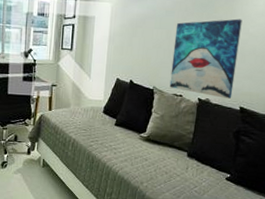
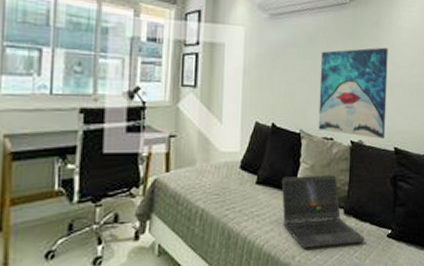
laptop computer: none [135,122,204,181] -> present [281,175,364,248]

